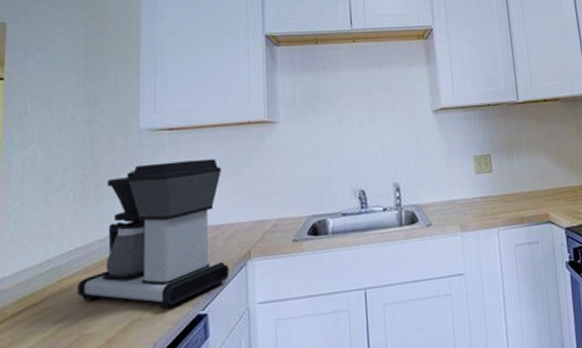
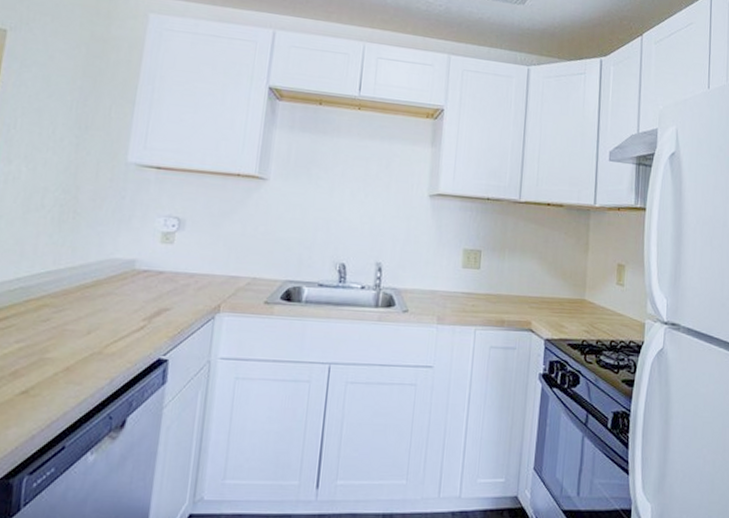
coffee maker: present [77,159,229,309] -> none [42,199,203,348]

